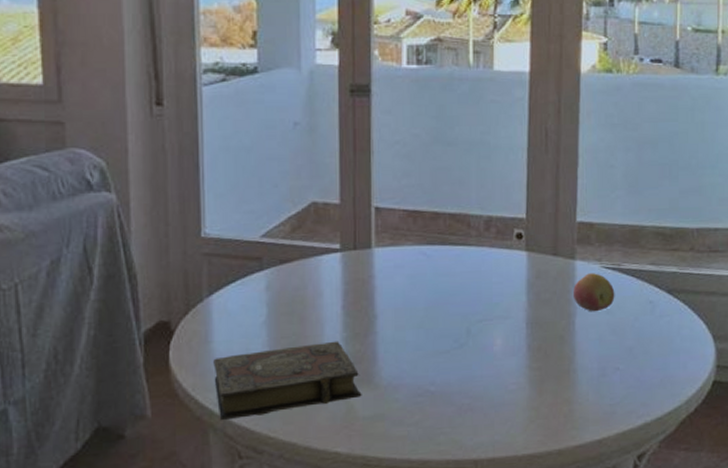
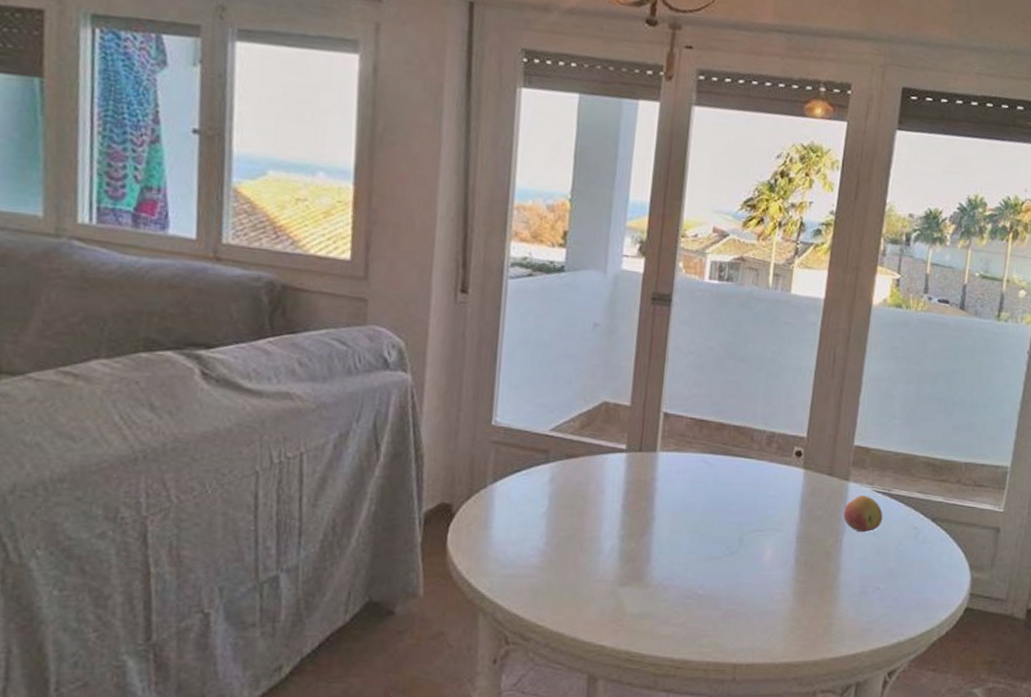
book: present [213,341,362,421] -> none [489,537,632,606]

